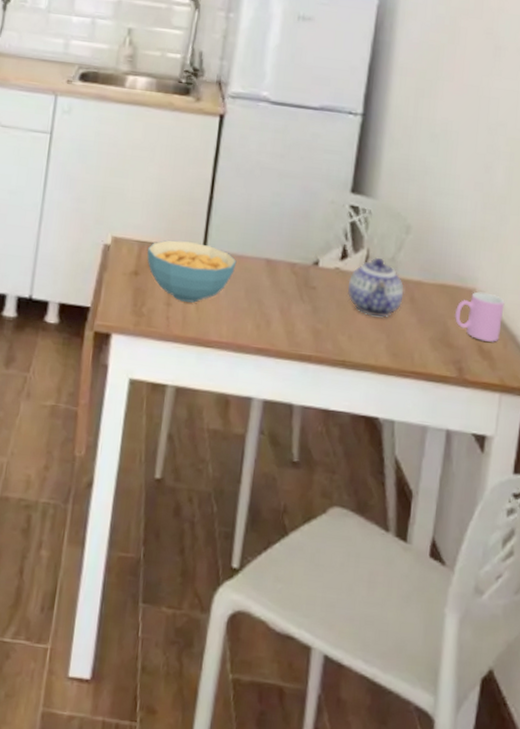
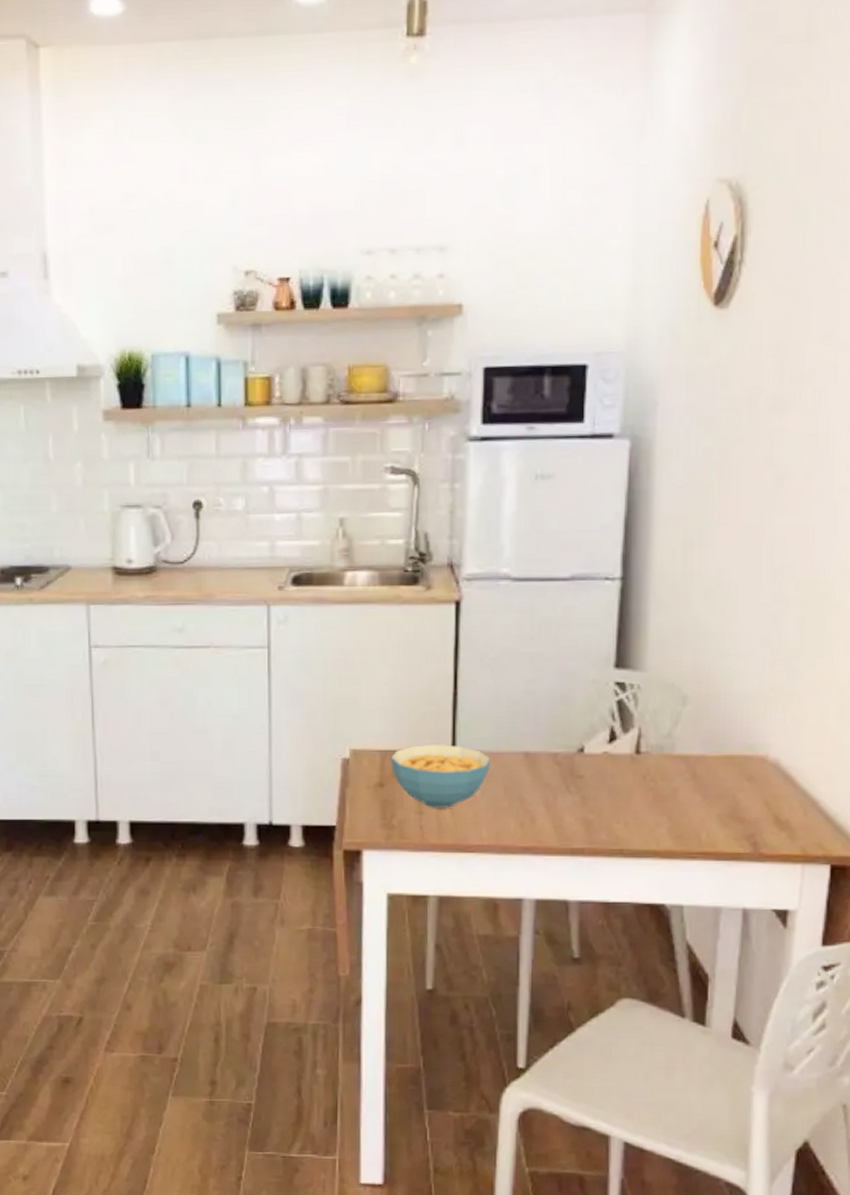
teapot: present [347,257,404,318] -> none [619,735,684,799]
cup: present [454,291,505,342] -> none [744,758,803,811]

